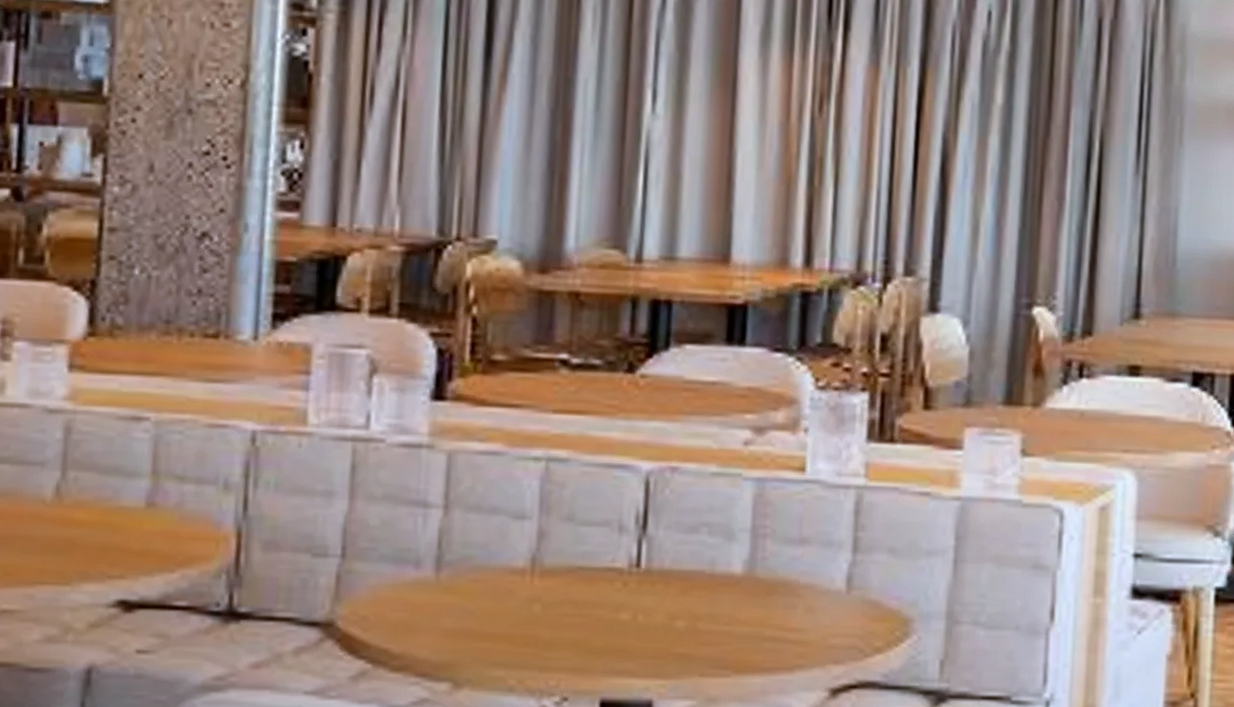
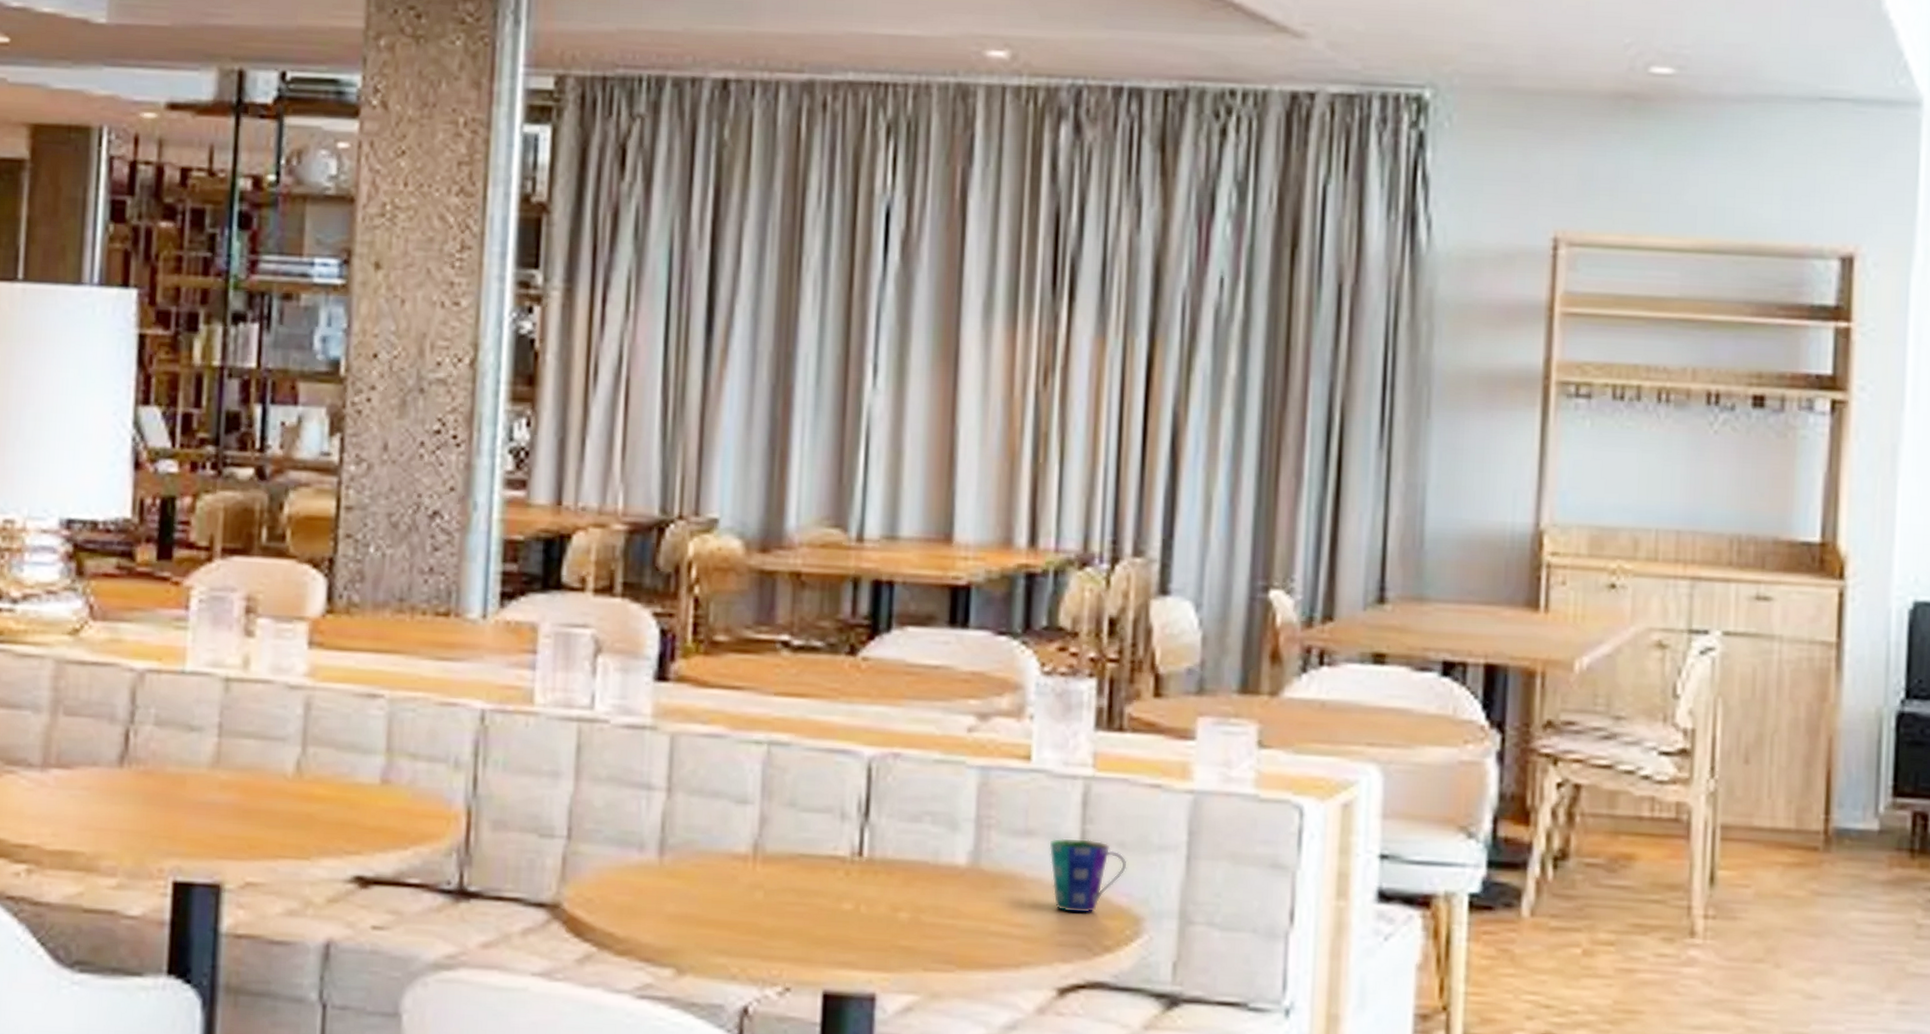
cup: none [822,545,897,616] -> present [1049,838,1127,913]

